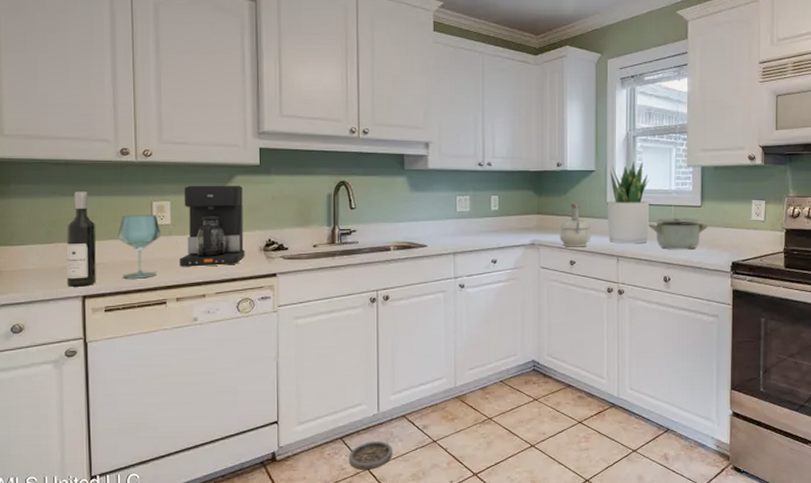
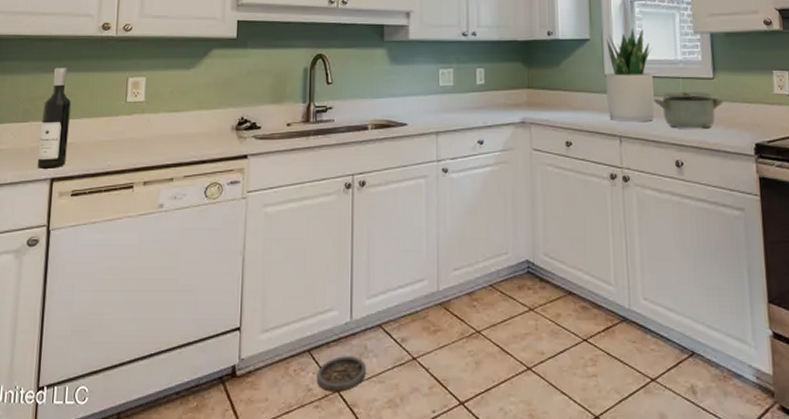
wine glass: present [117,215,162,279] -> none [91,91,135,160]
coffee maker: present [180,185,245,267] -> none [150,59,218,148]
kettle: present [559,204,591,247] -> none [553,76,589,126]

